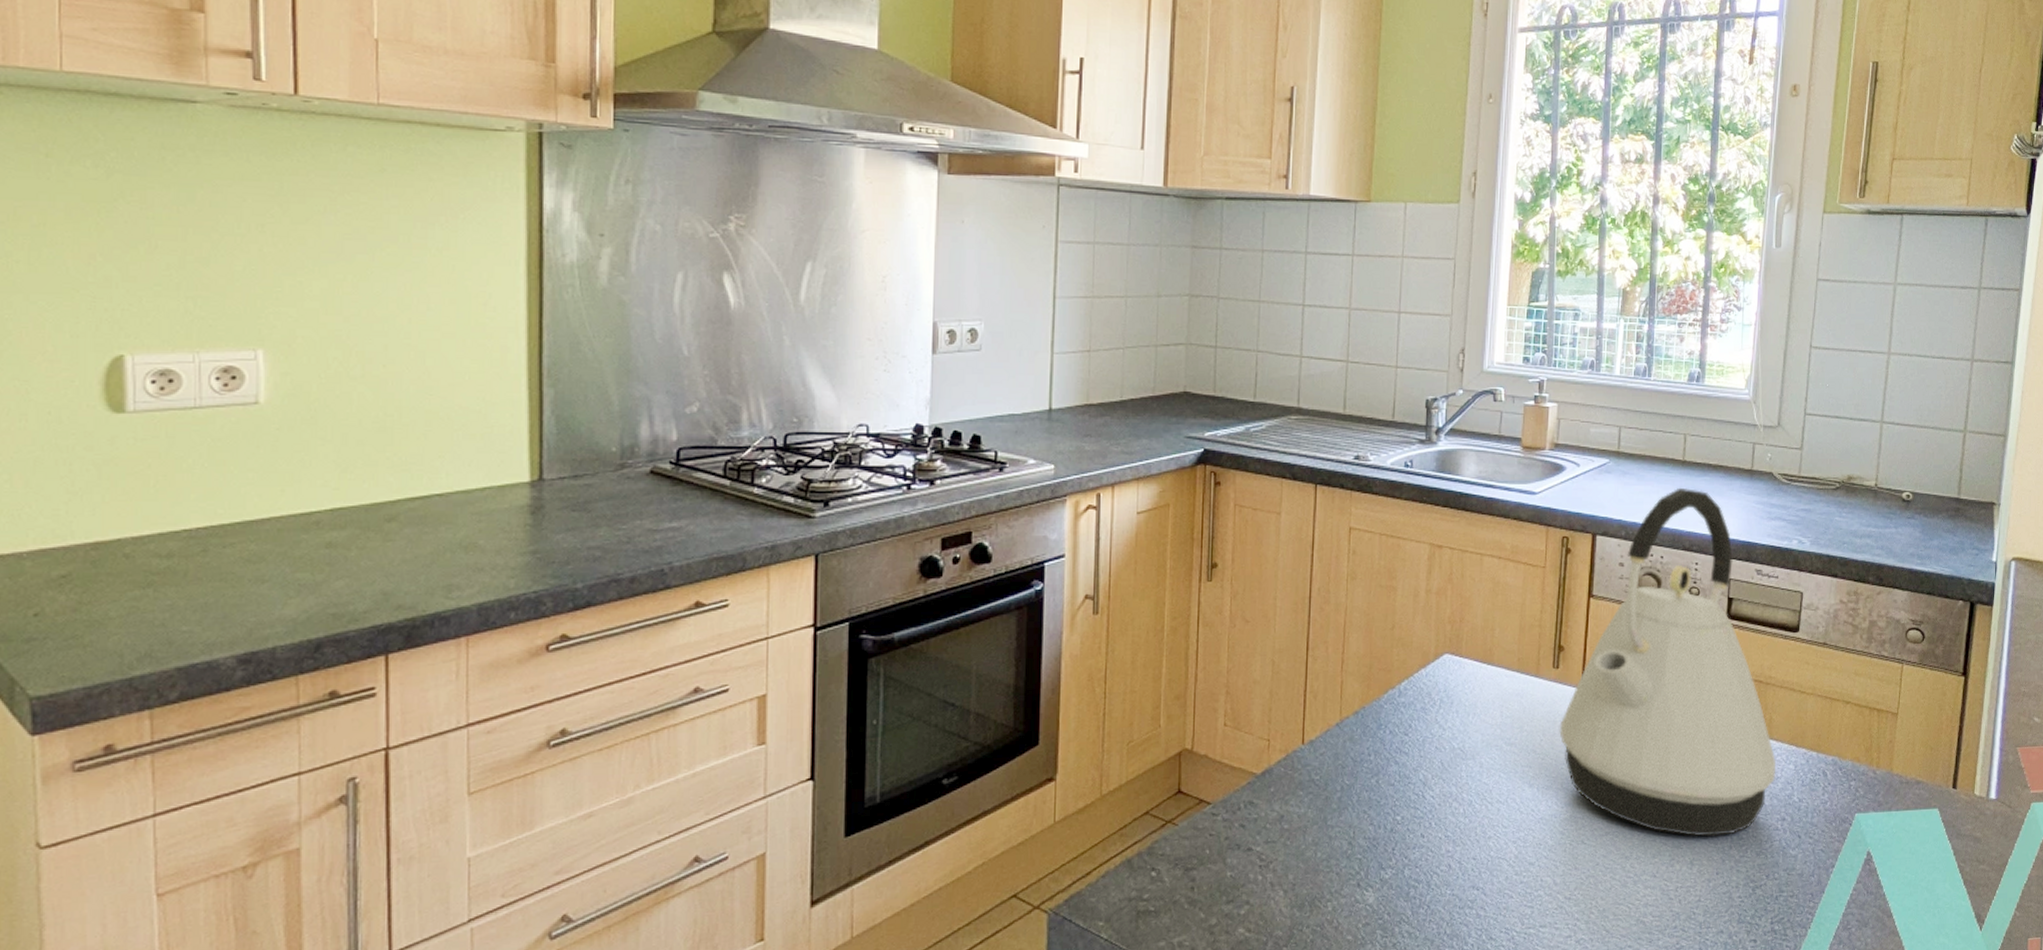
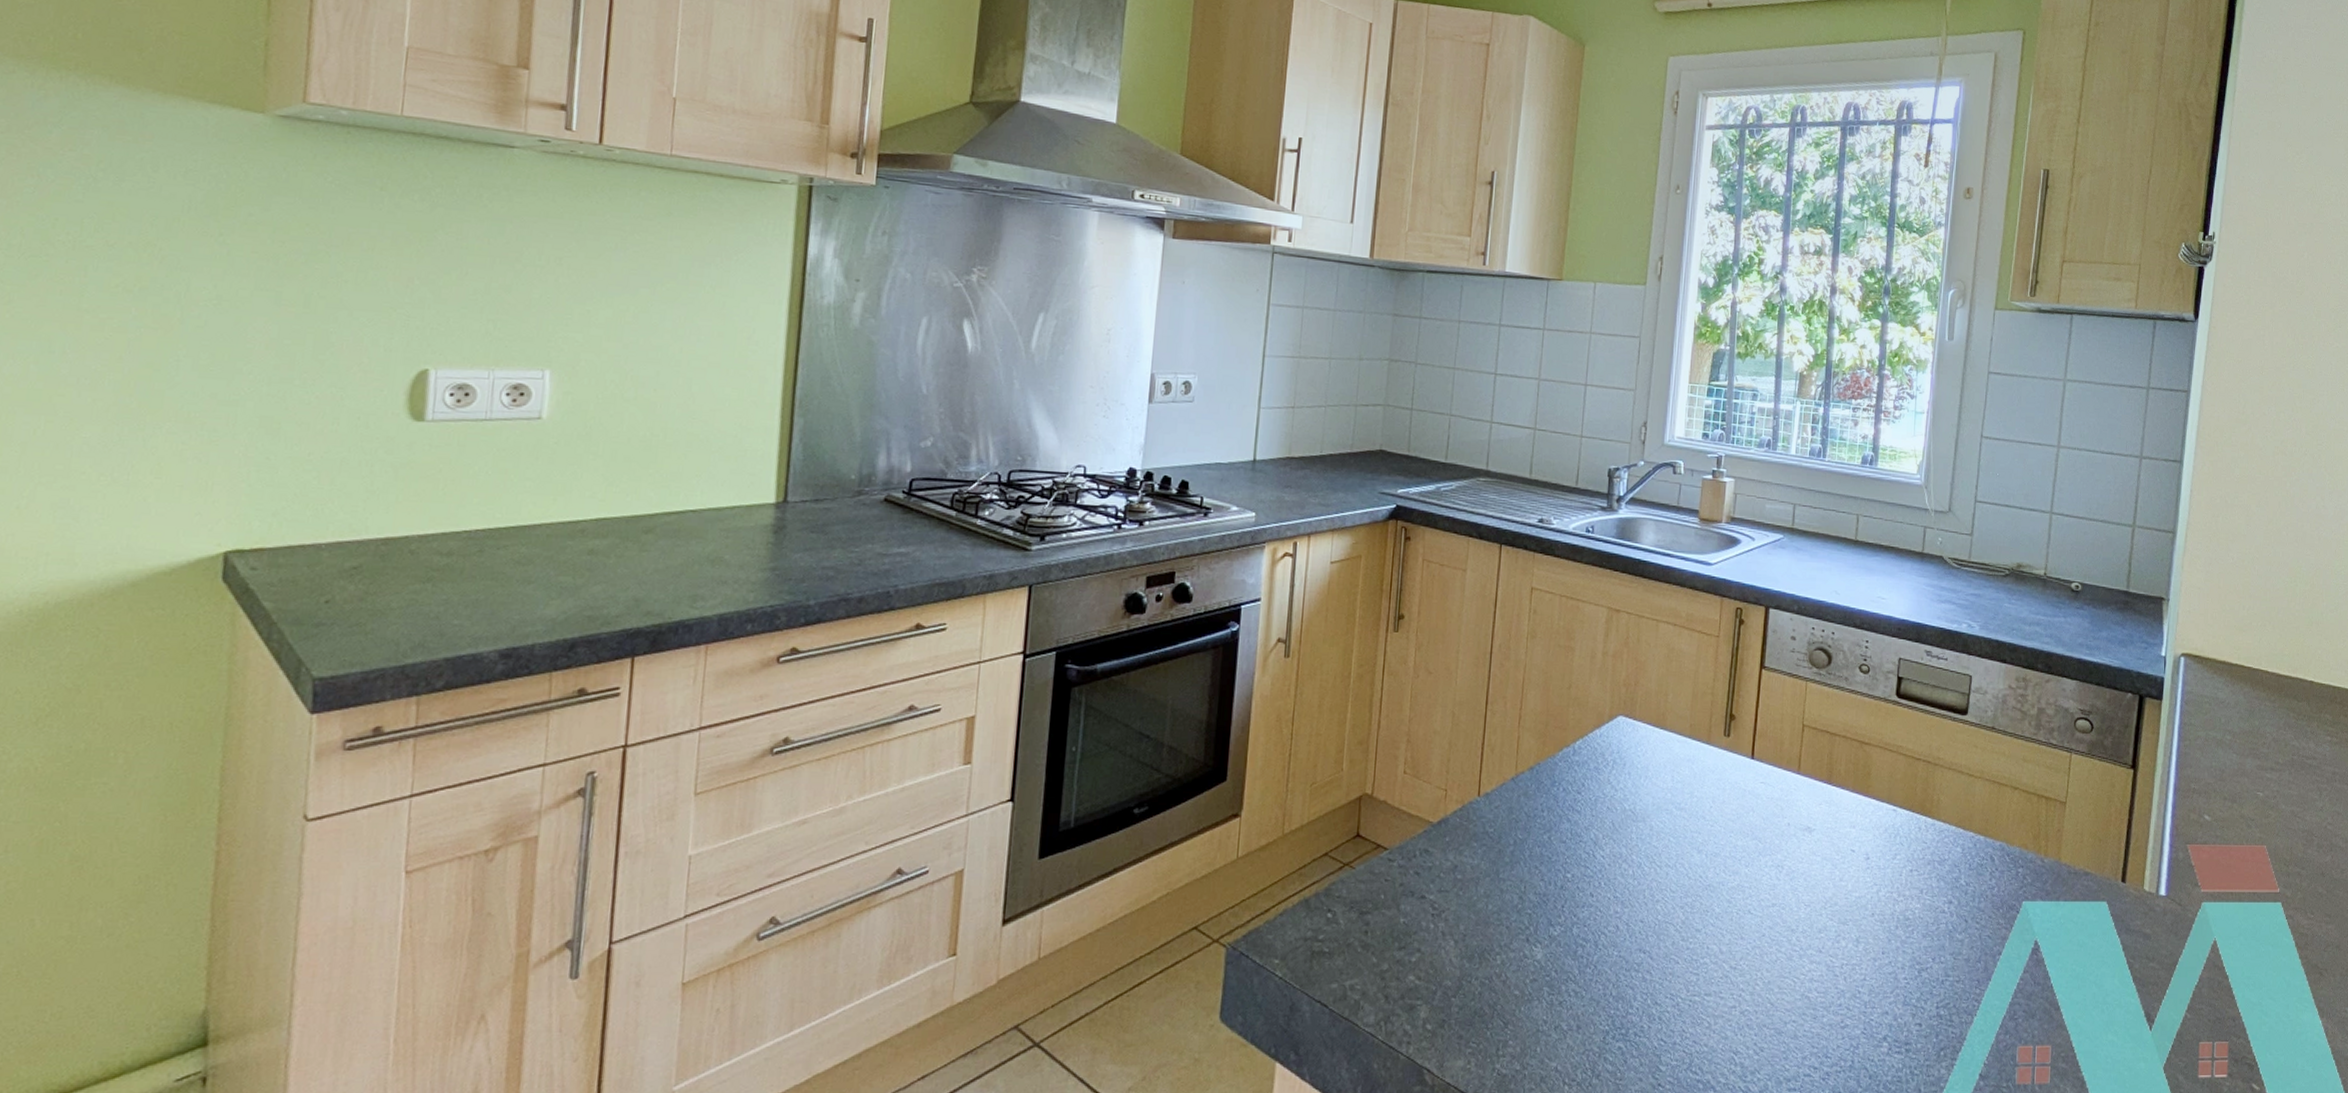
kettle: present [1559,487,1776,837] -> none [1729,566,1943,915]

